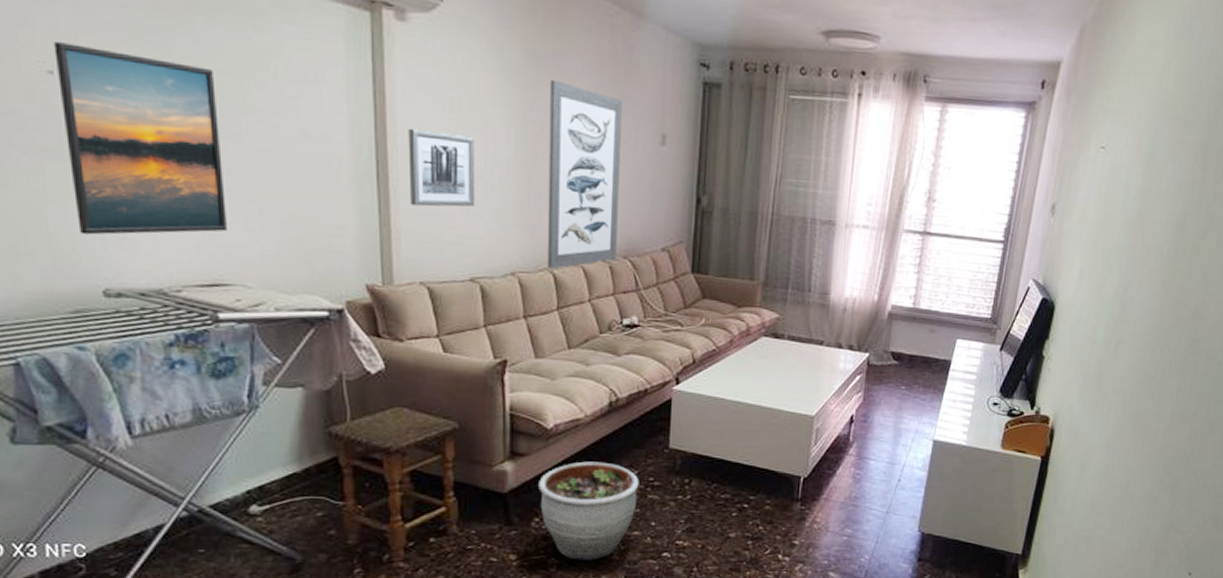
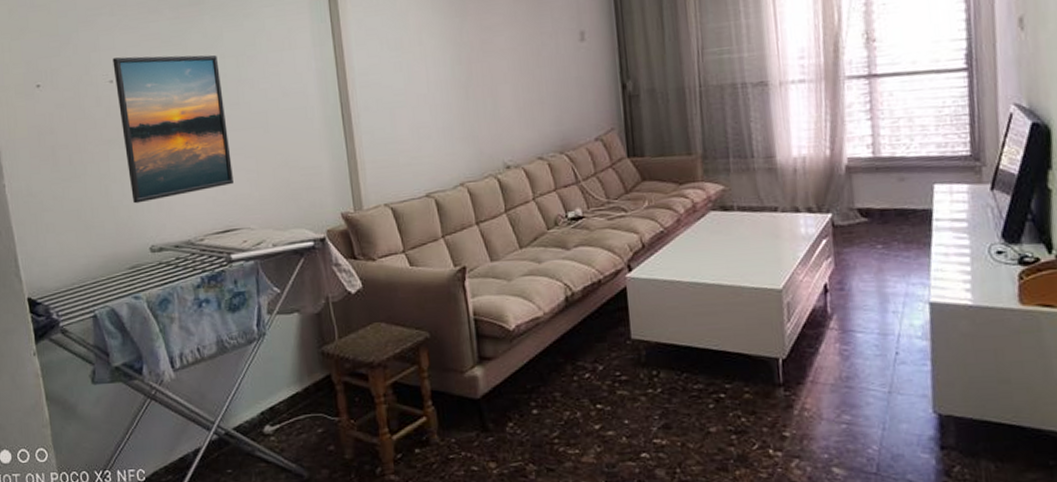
wall art: present [408,128,476,207] -> none [363,68,424,137]
planter pot: present [539,461,639,560] -> none [508,359,607,466]
wall art: present [546,79,622,269] -> none [475,3,554,175]

